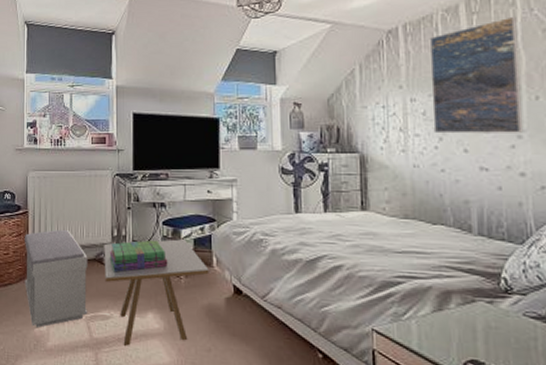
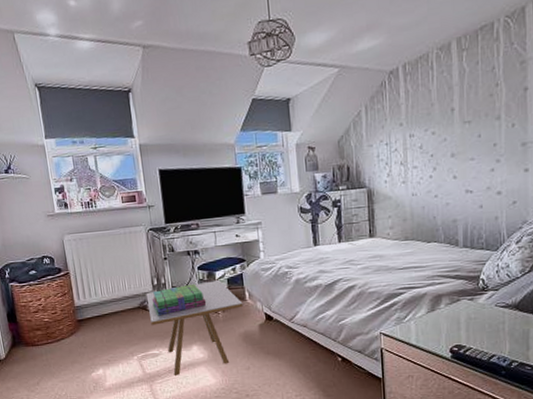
bench: present [24,230,88,328] -> none [69,285,139,372]
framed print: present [430,16,524,134] -> none [426,50,501,165]

